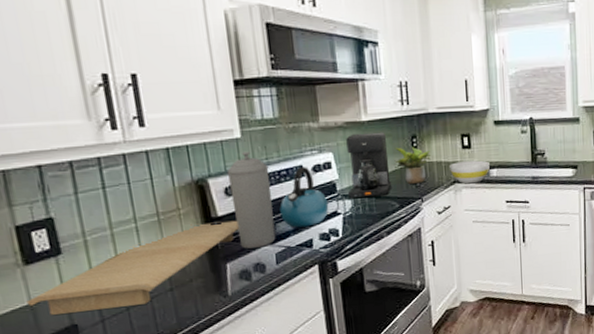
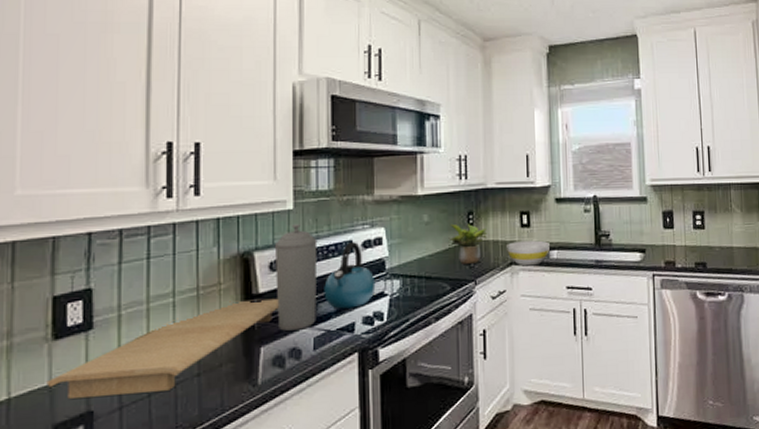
coffee maker: present [346,132,392,199] -> none [398,207,445,279]

